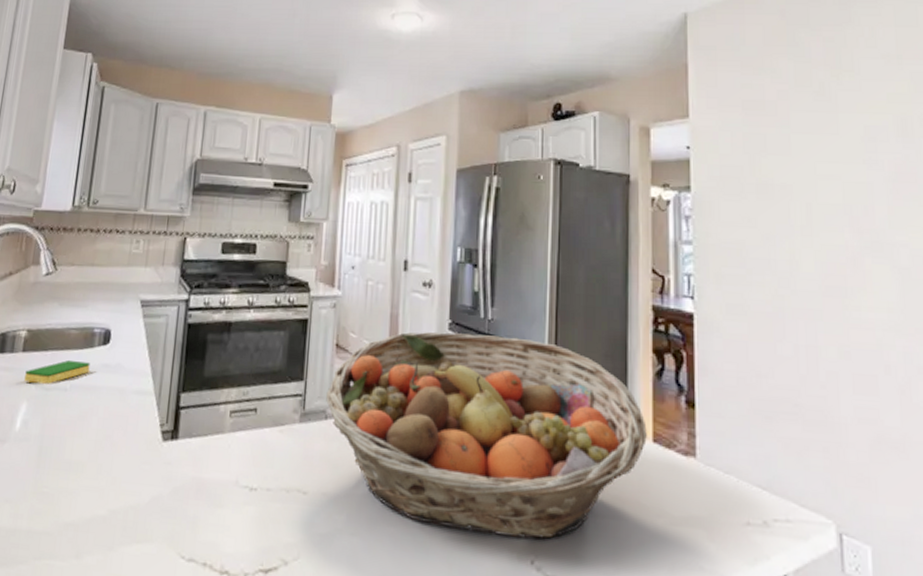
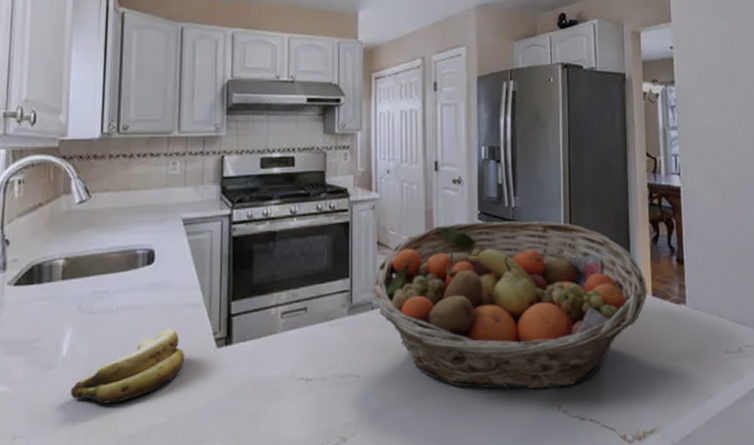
banana: none [19,414,131,487] -> present [71,328,185,404]
dish sponge: present [24,360,90,384] -> none [67,283,136,309]

